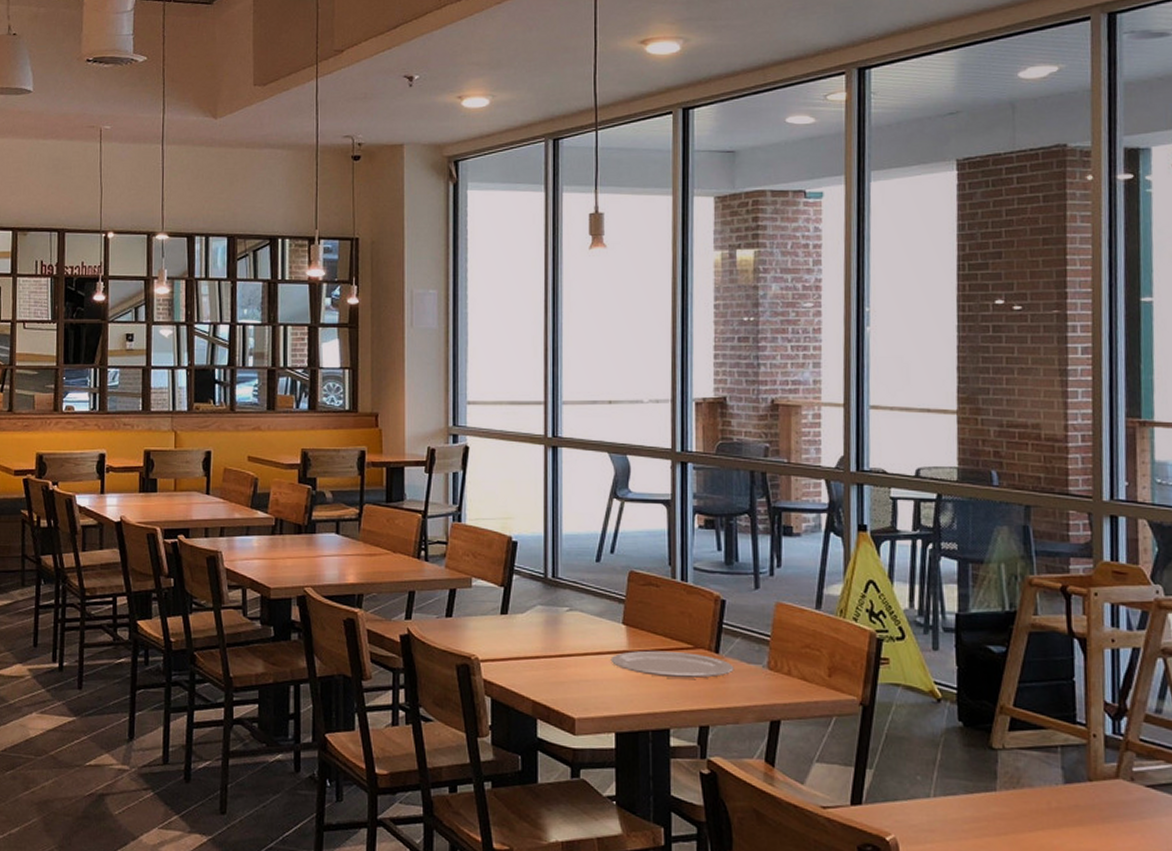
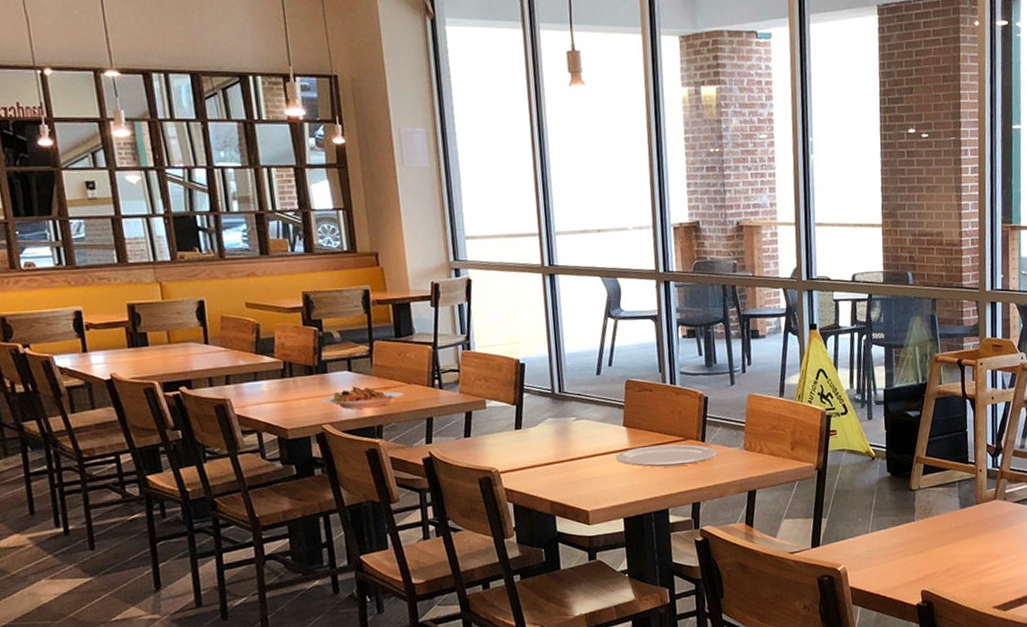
salad: none [307,550,389,576] -> present [322,386,405,410]

